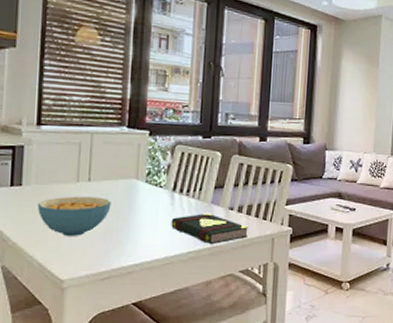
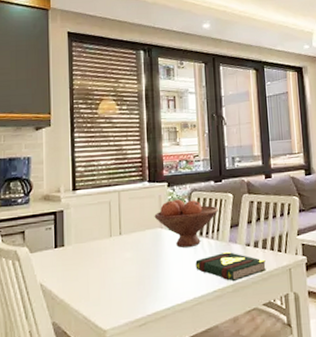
cereal bowl: present [37,196,112,236] -> none [78,248,141,288]
fruit bowl: none [130,150,203,203] -> present [154,199,218,248]

